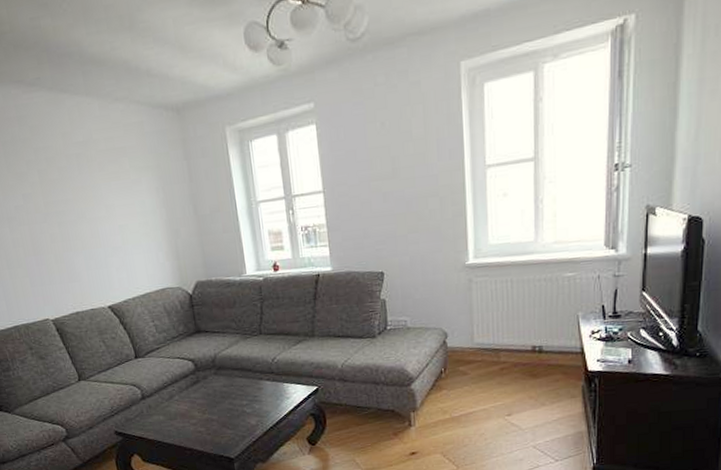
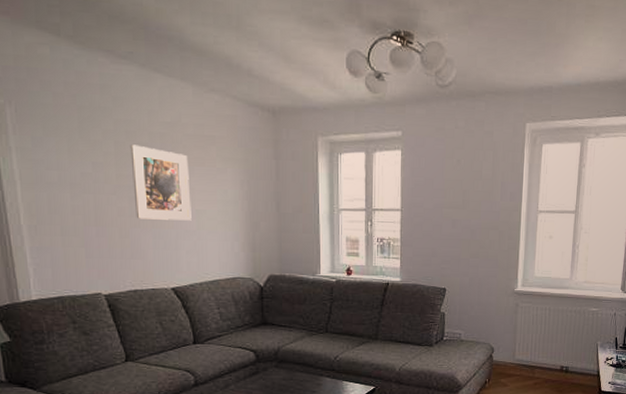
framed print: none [51,170,116,243] -> present [130,144,192,221]

